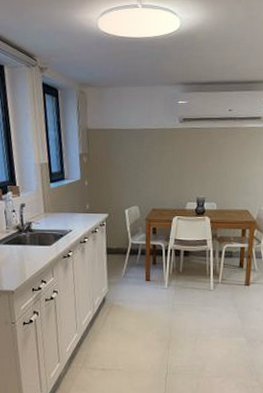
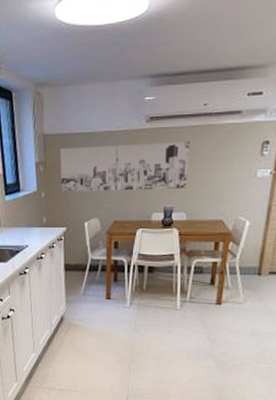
wall art: none [102,140,218,182] -> present [59,141,190,192]

